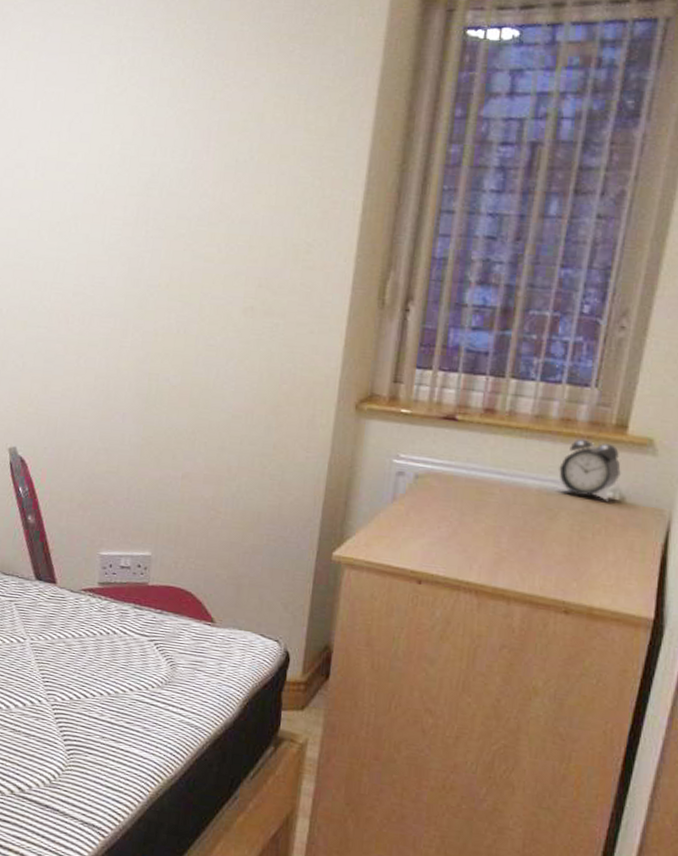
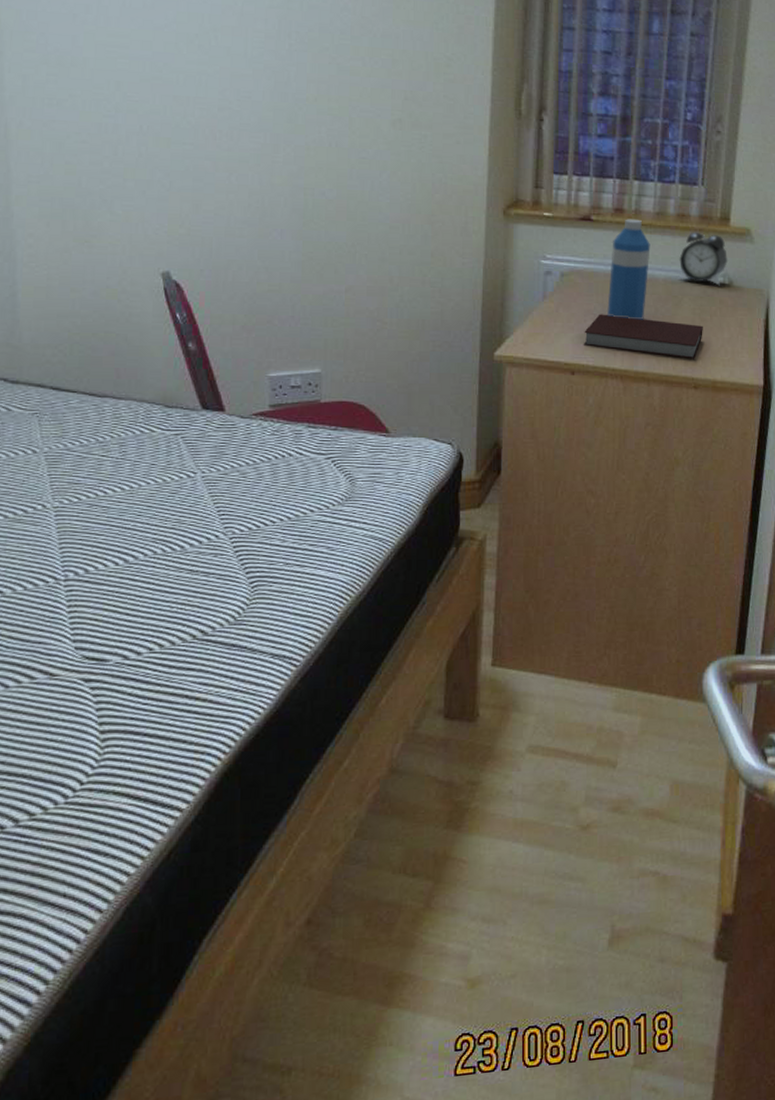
notebook: none [434,521,582,581] -> present [583,314,703,359]
water bottle: none [466,420,525,532] -> present [607,219,651,320]

